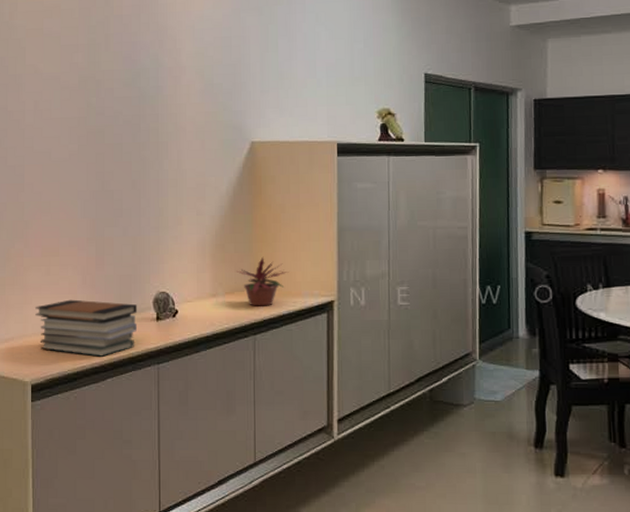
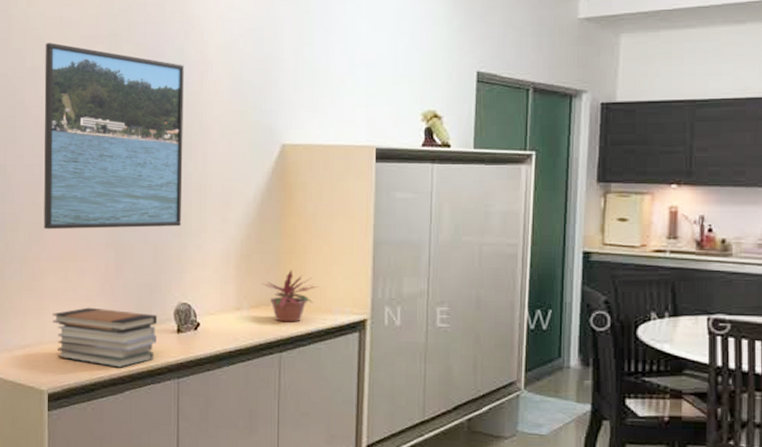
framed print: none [26,52,159,227] -> present [44,43,184,230]

